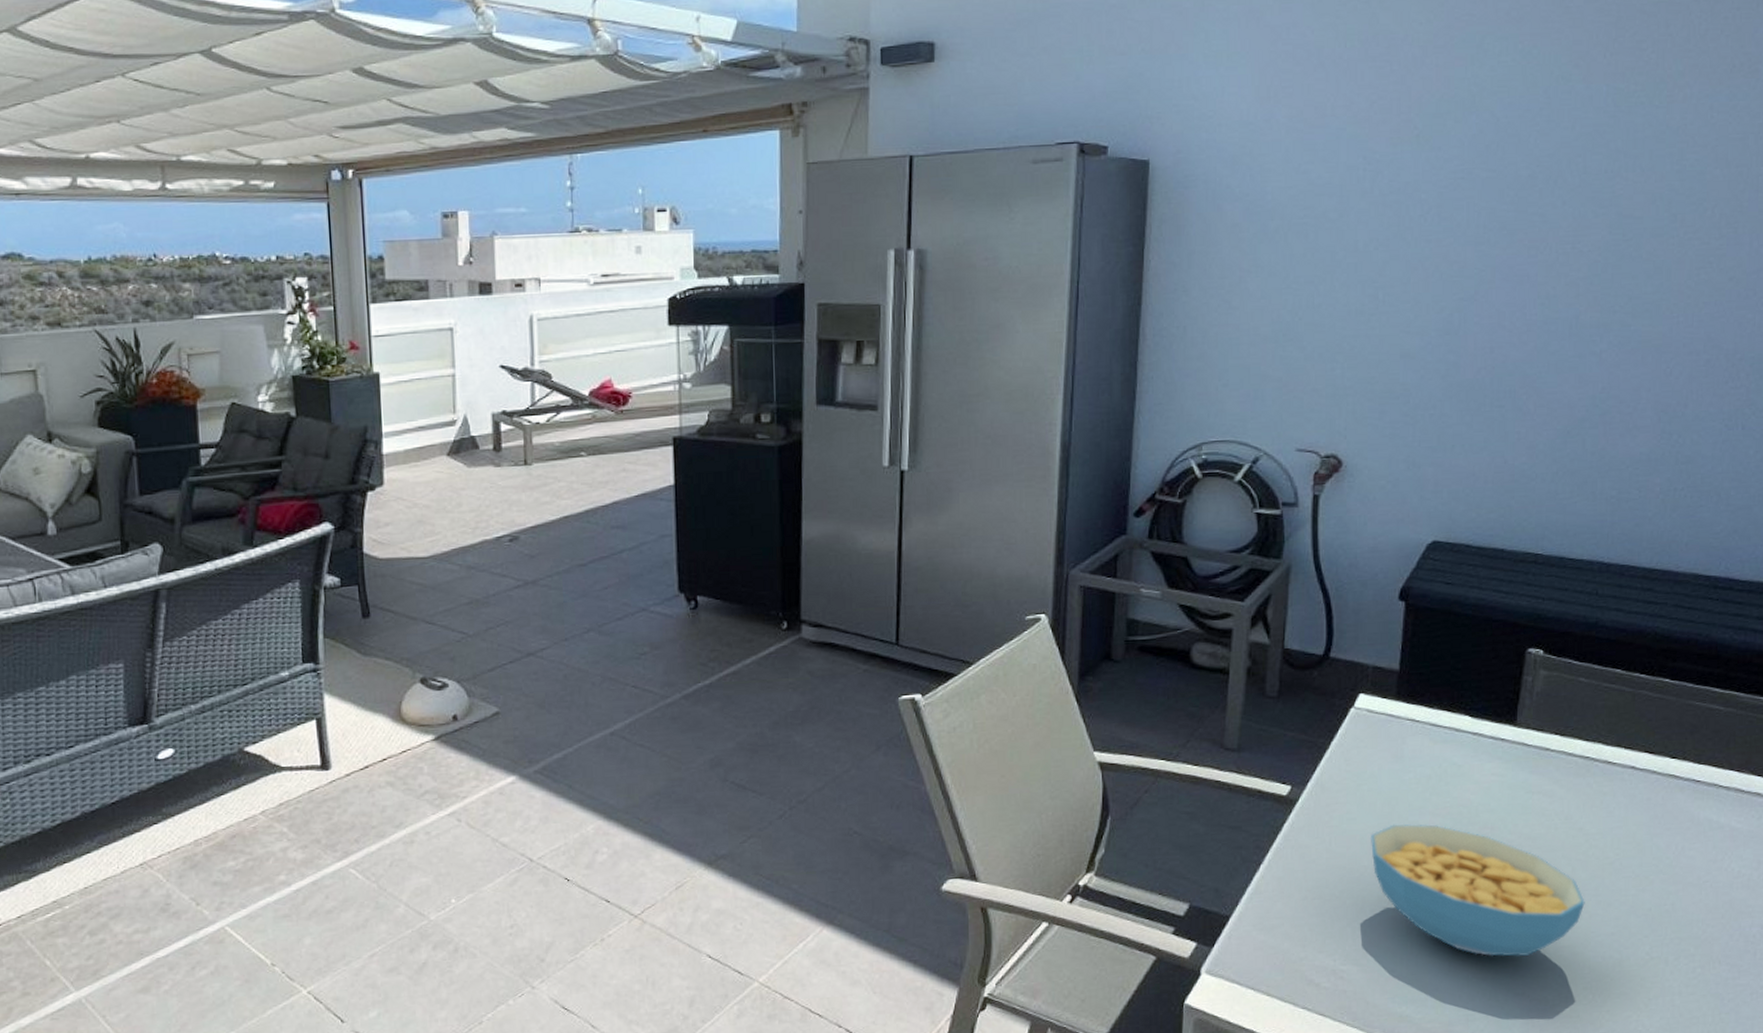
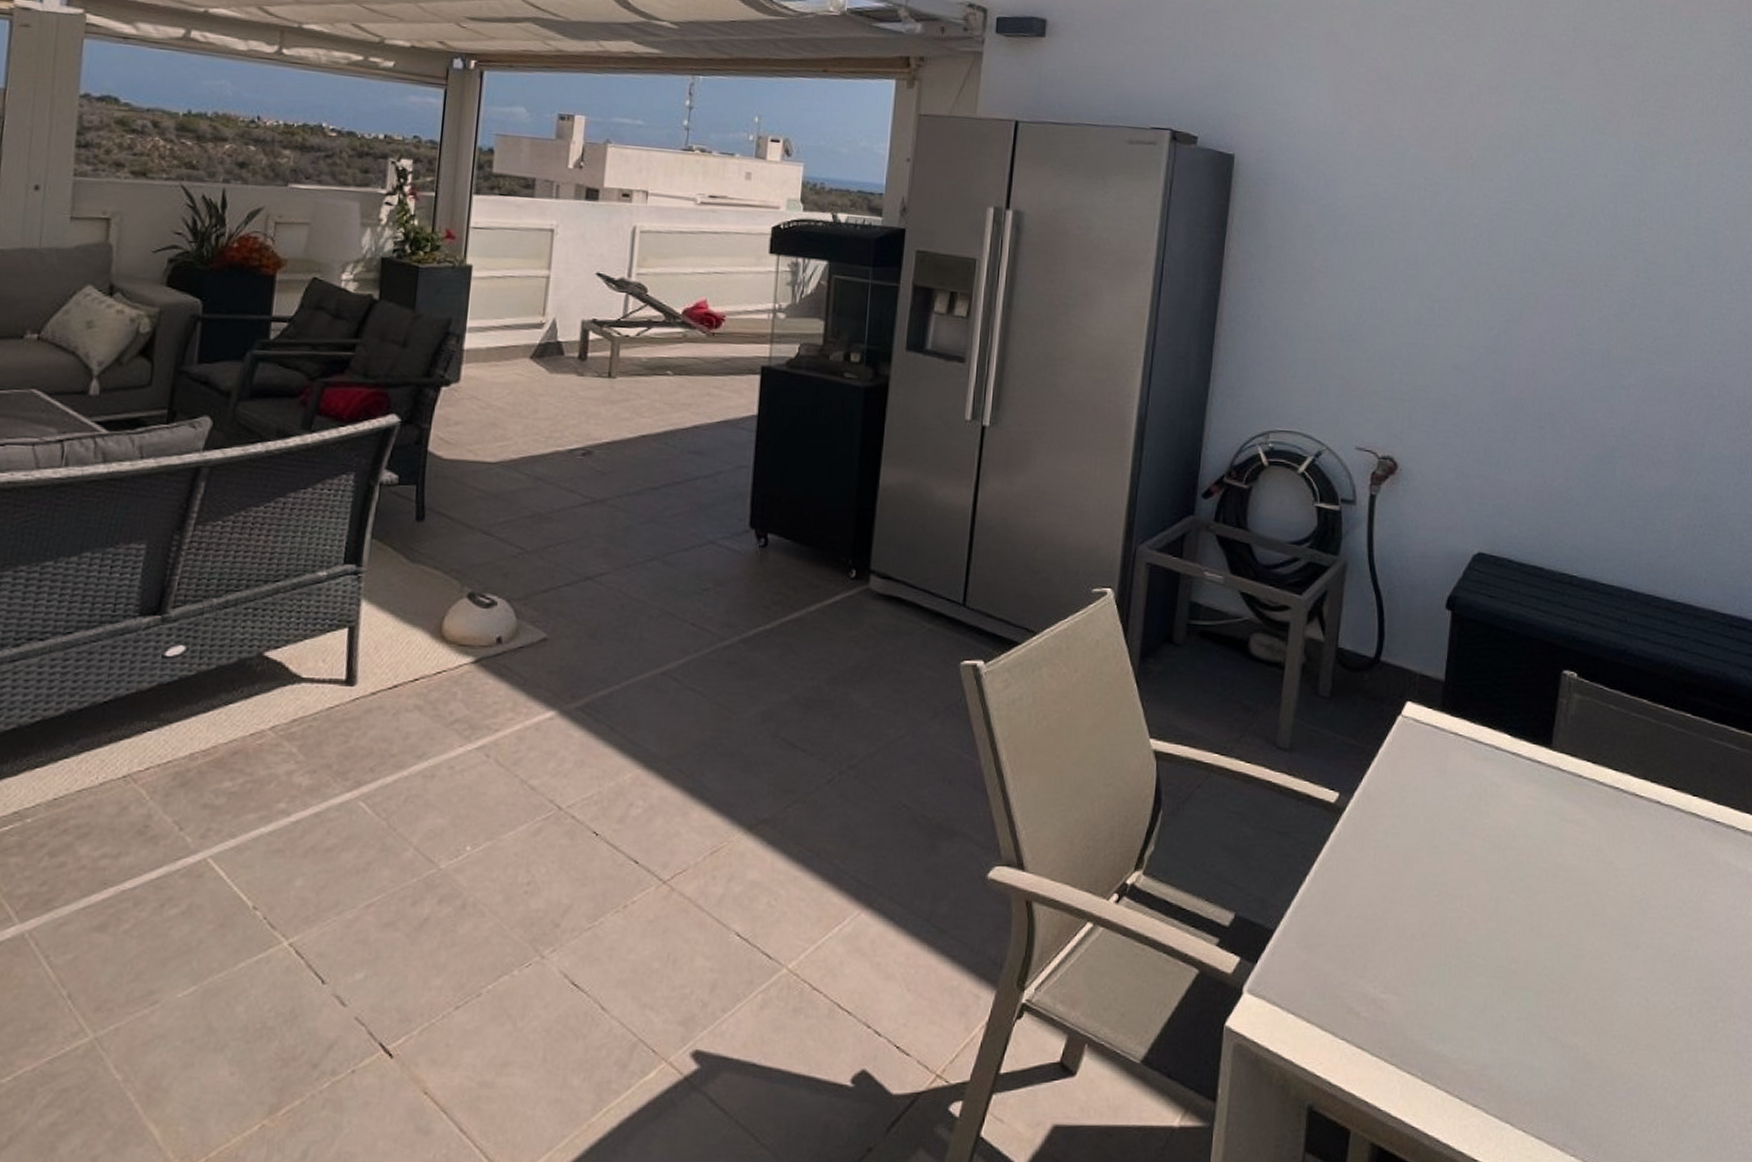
cereal bowl: present [1370,823,1585,957] -> none [1412,843,1614,996]

